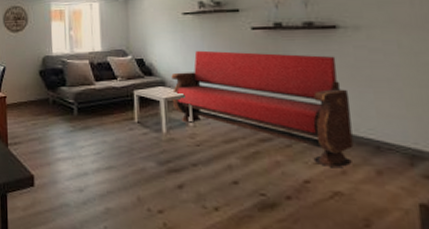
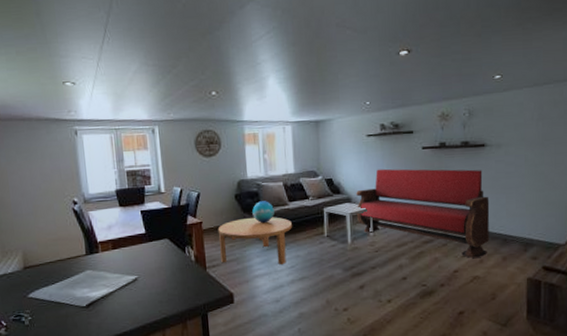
coffee table: none [21,95,98,150] -> present [217,217,292,265]
decorative globe: none [56,79,79,102] -> present [252,201,274,223]

